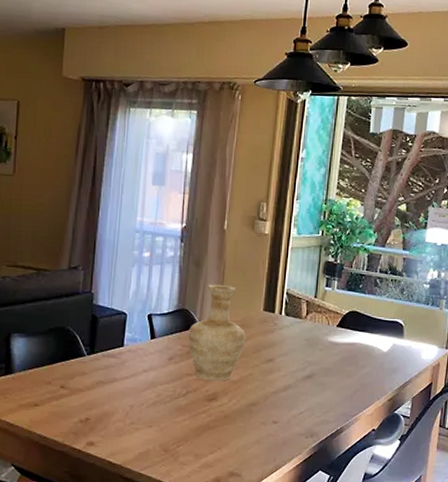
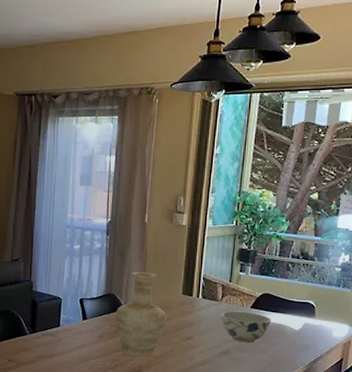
bowl: none [305,330,359,367] -> present [221,311,272,344]

